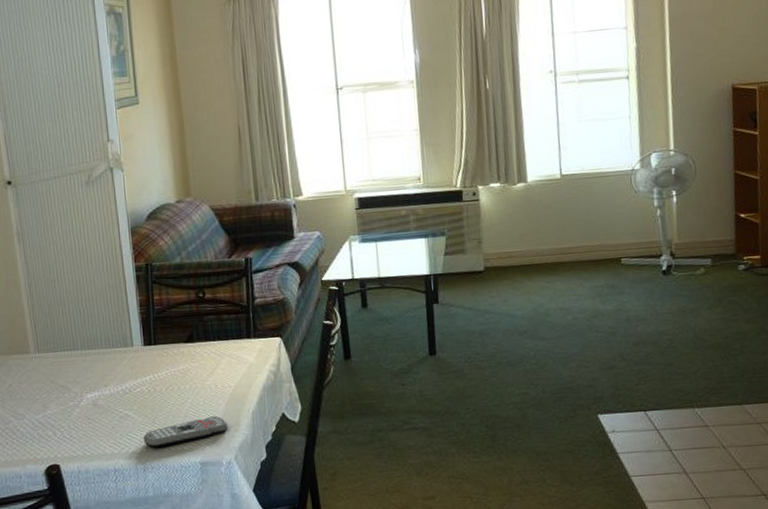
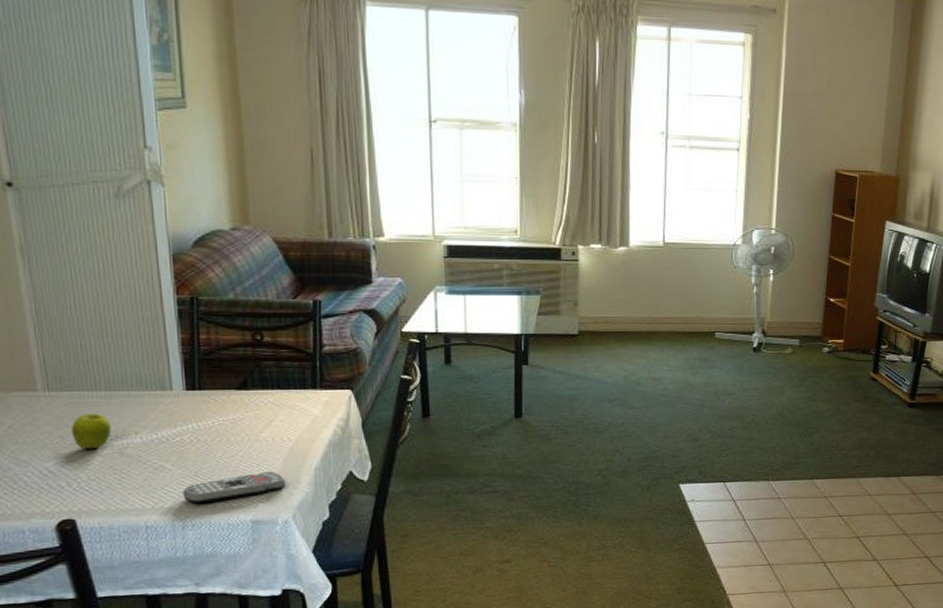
fruit: none [56,370,86,402] -> present [71,413,111,449]

